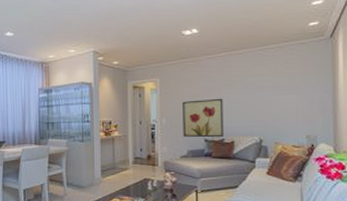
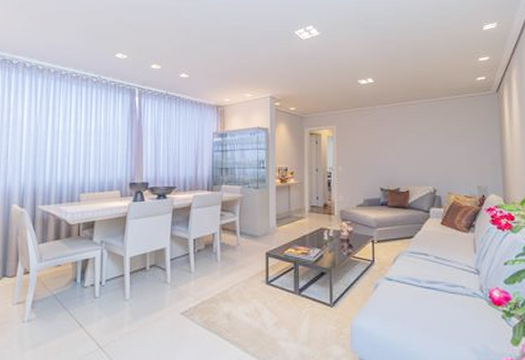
wall art: present [182,98,224,138] -> none [359,147,399,187]

